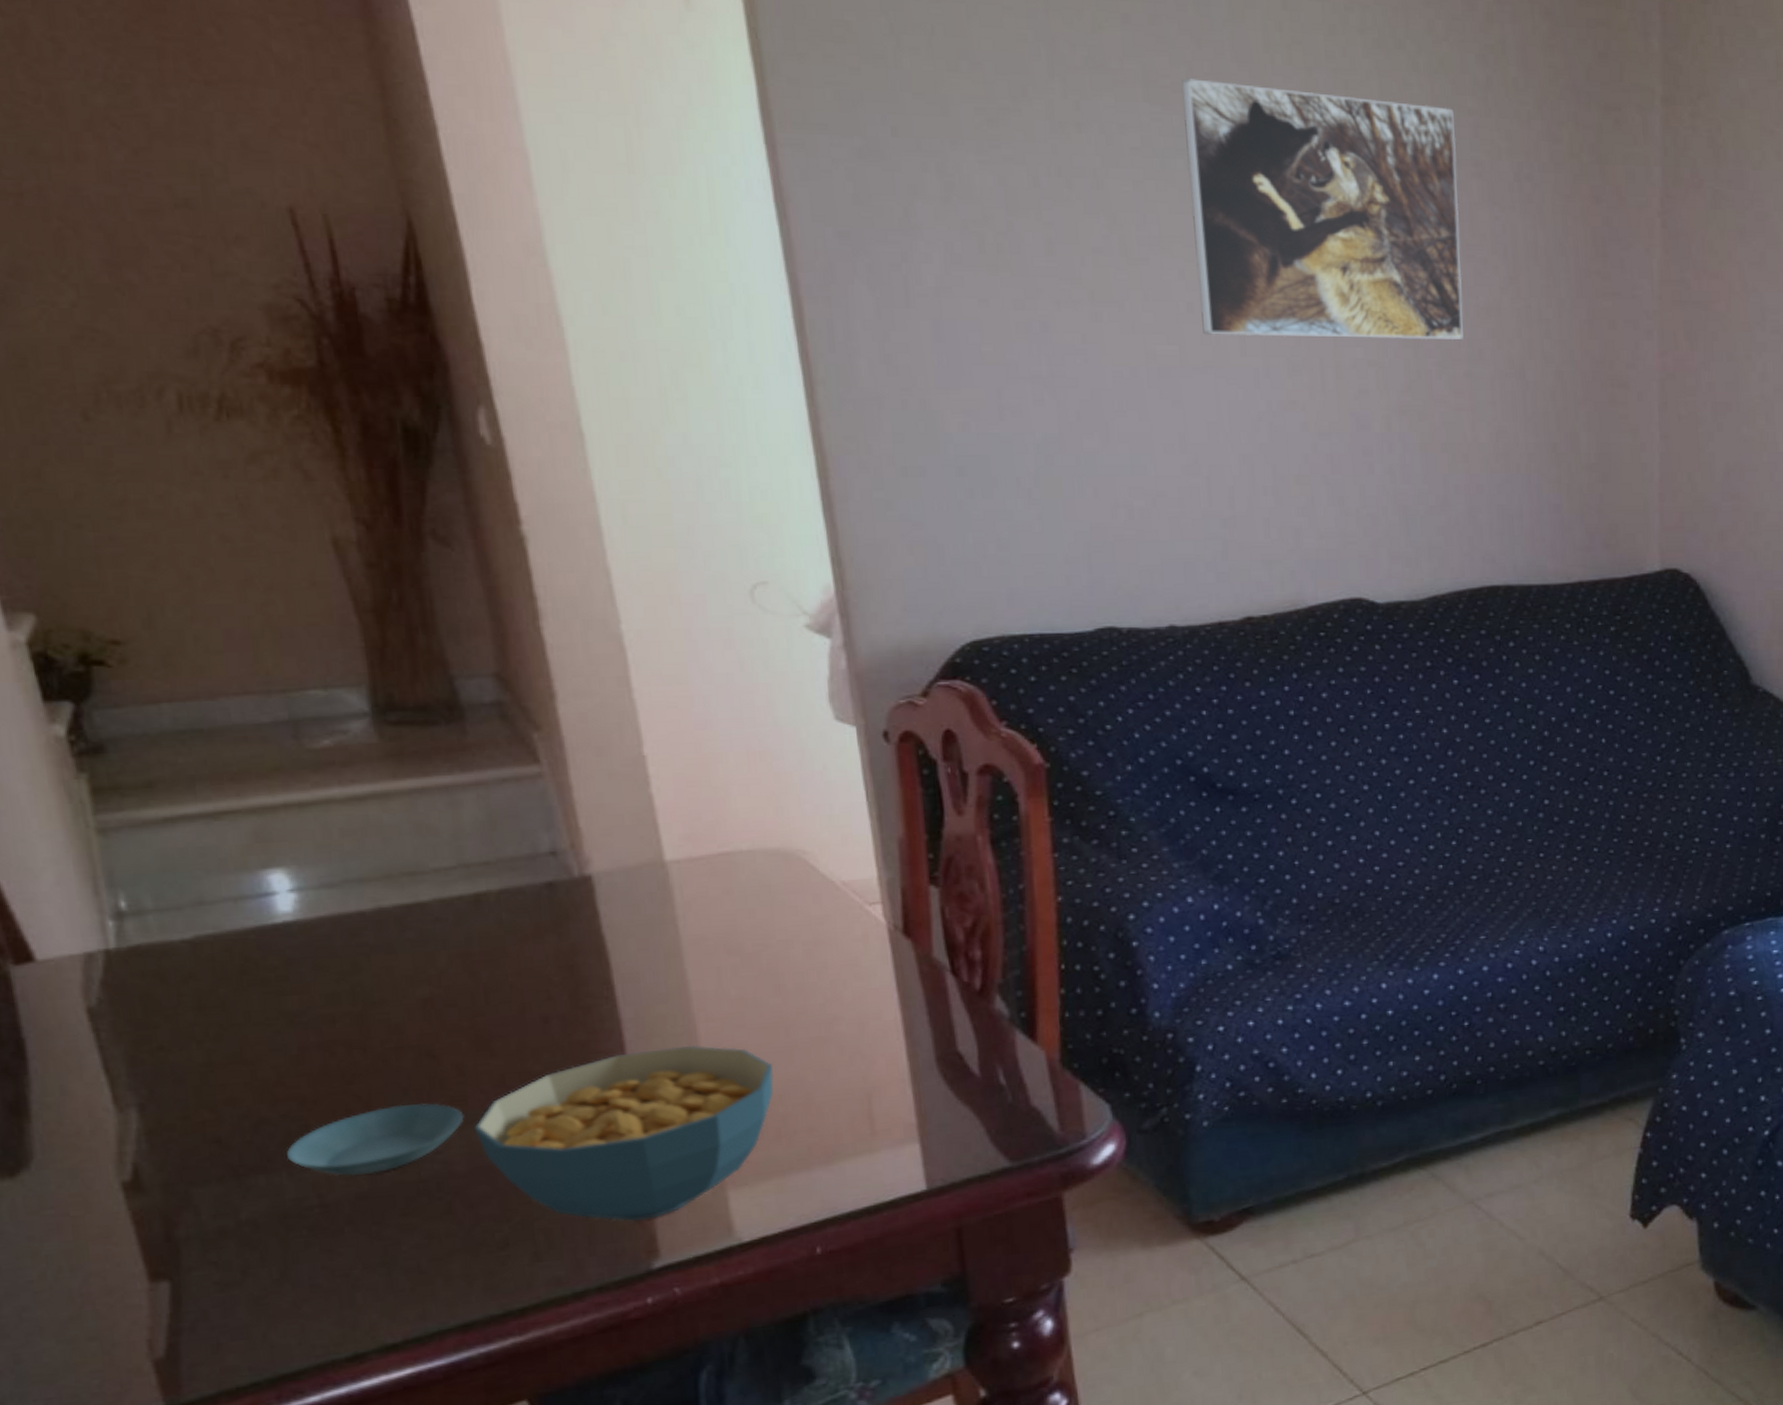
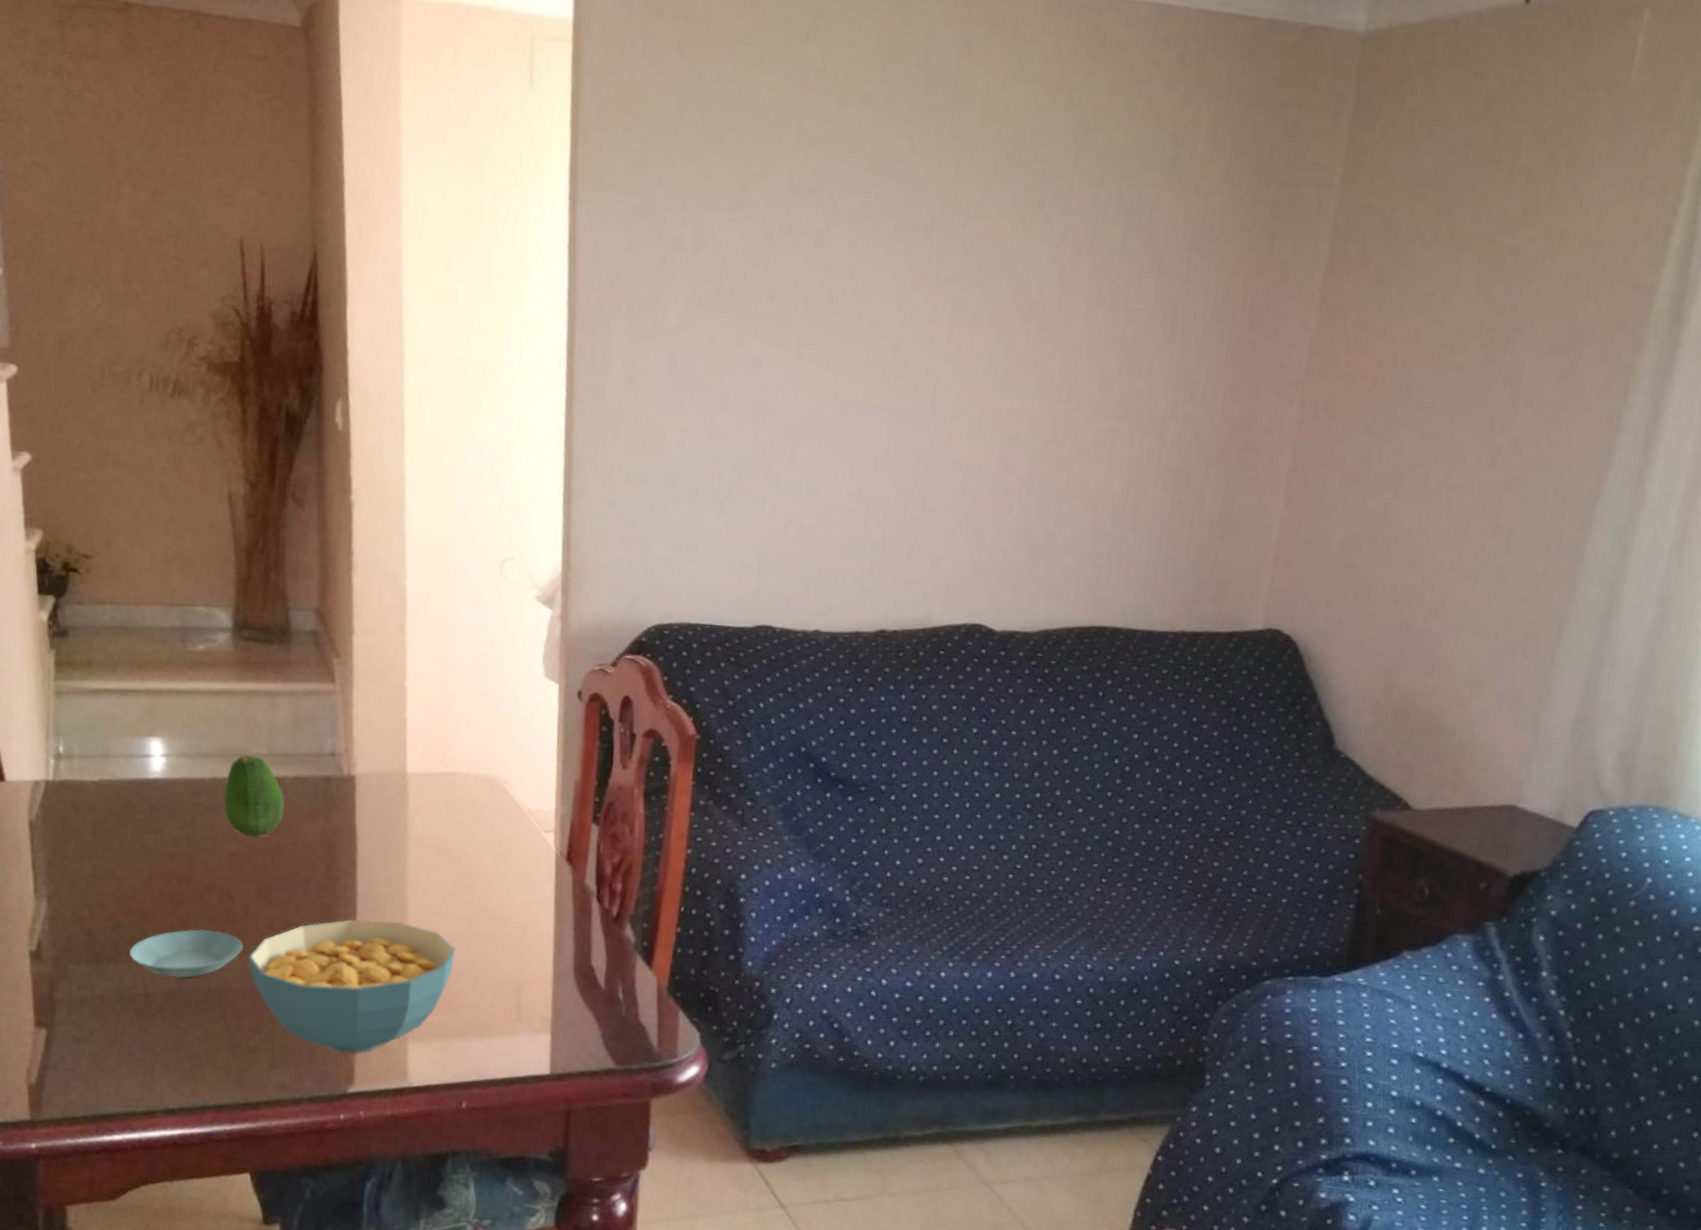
fruit: none [396,870,494,975] -> present [223,754,285,837]
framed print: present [1182,78,1464,341] -> none [885,151,1139,397]

